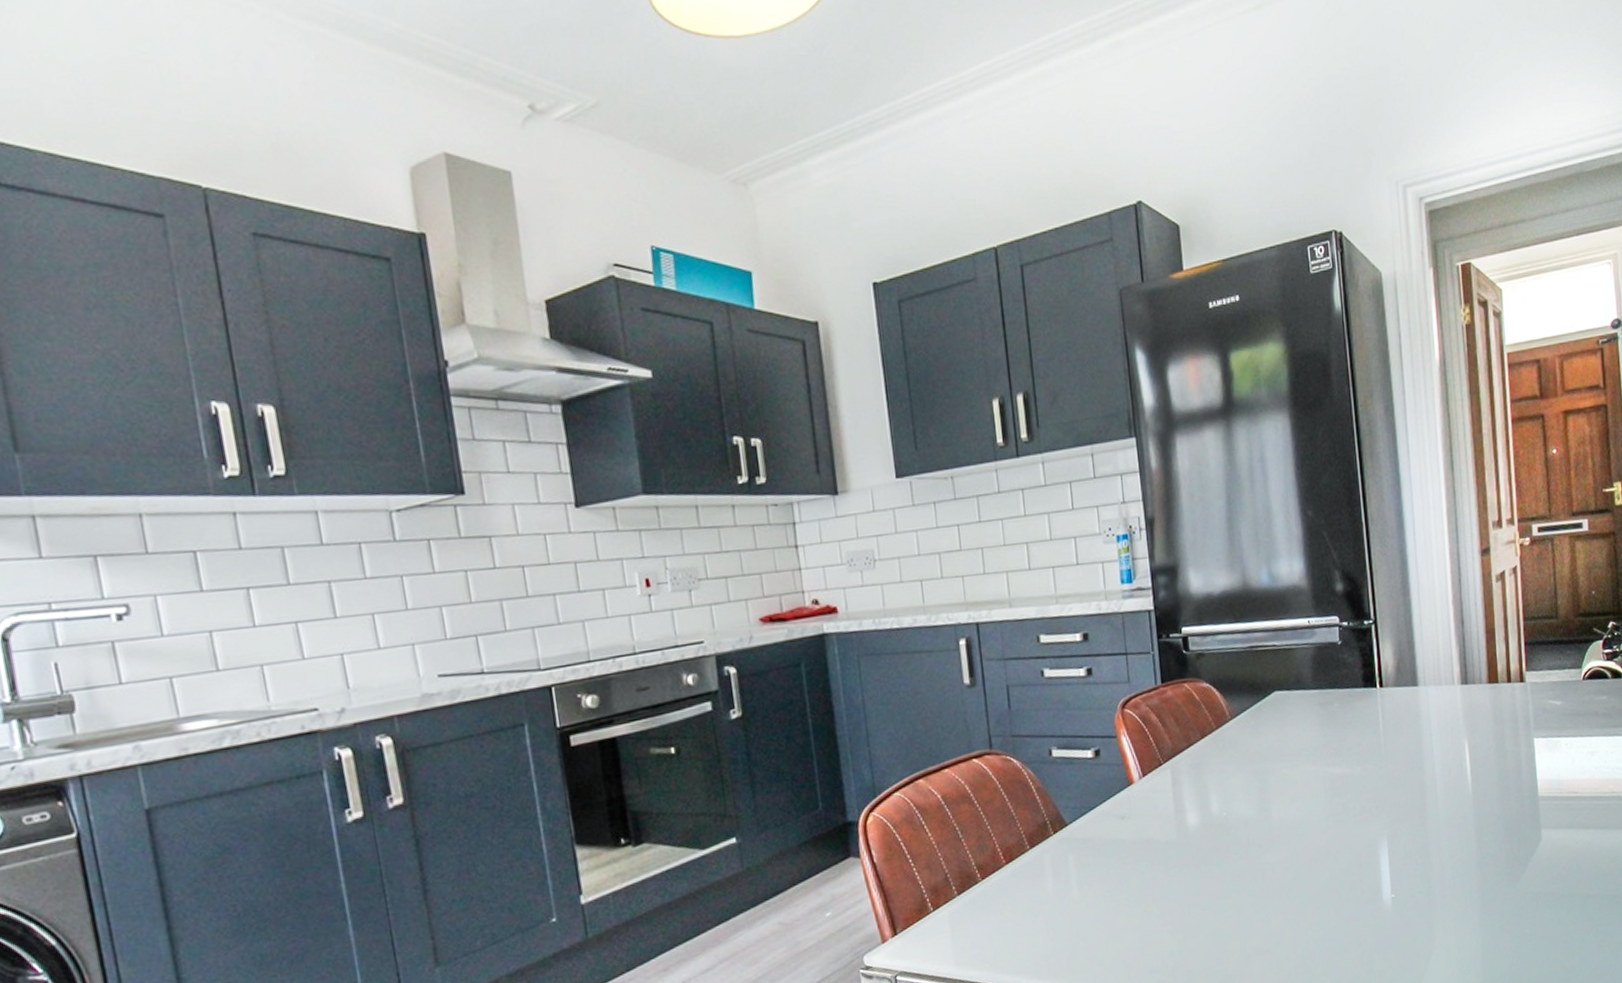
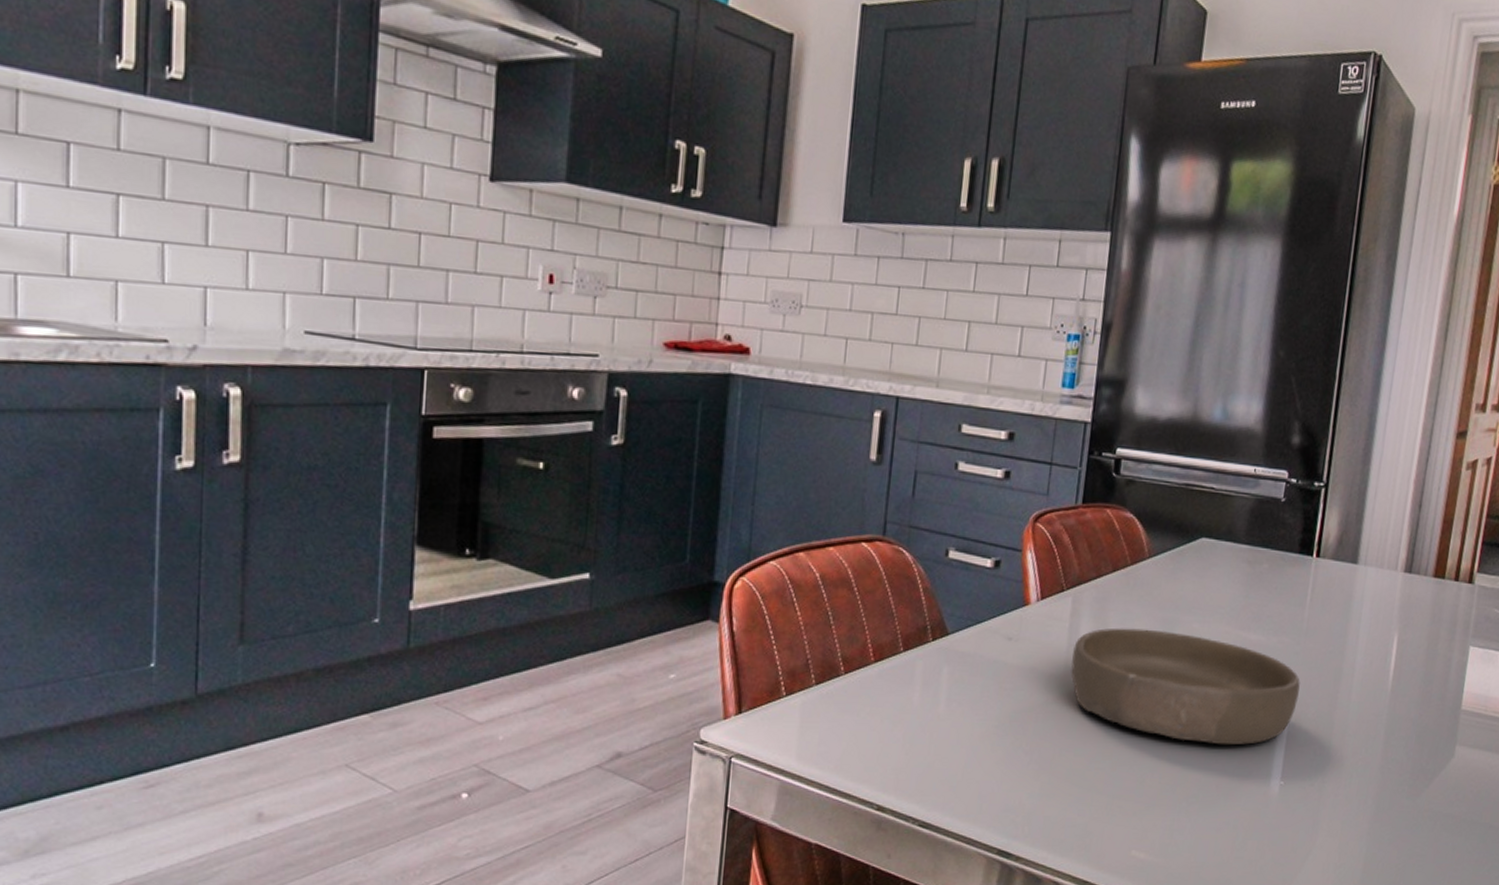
bowl: none [1181,780,1391,877] -> present [1071,628,1300,746]

